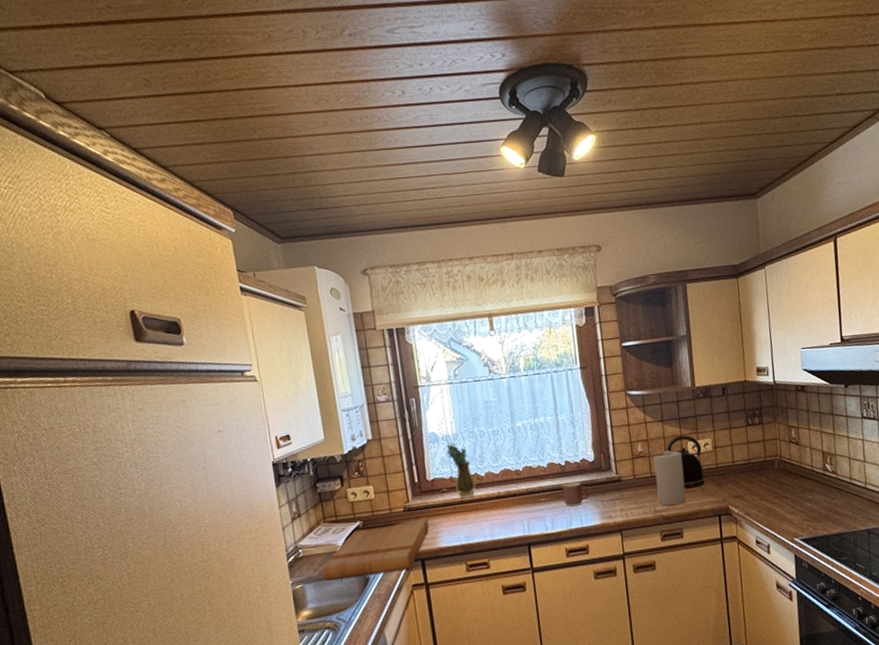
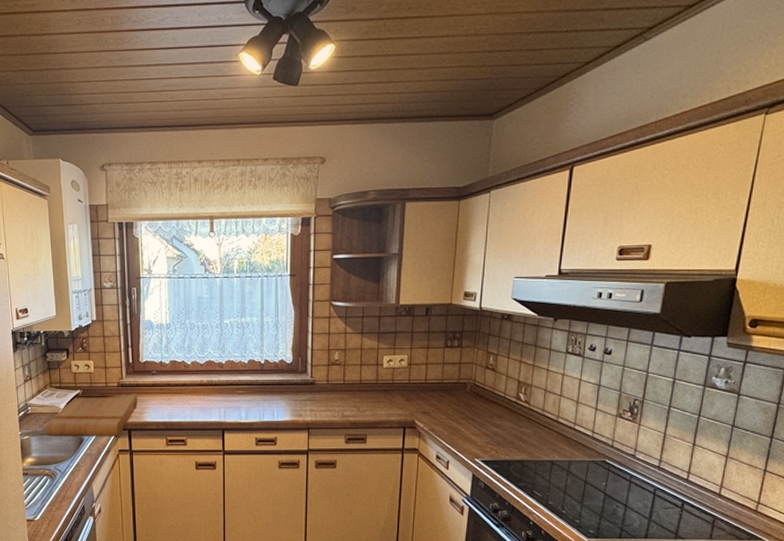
vase: present [446,441,476,499] -> none [159,329,181,382]
mug: present [562,481,590,507] -> none [259,380,284,401]
paper towel holder: present [653,450,687,506] -> none [347,362,376,413]
kettle: present [667,435,706,489] -> none [363,349,397,399]

